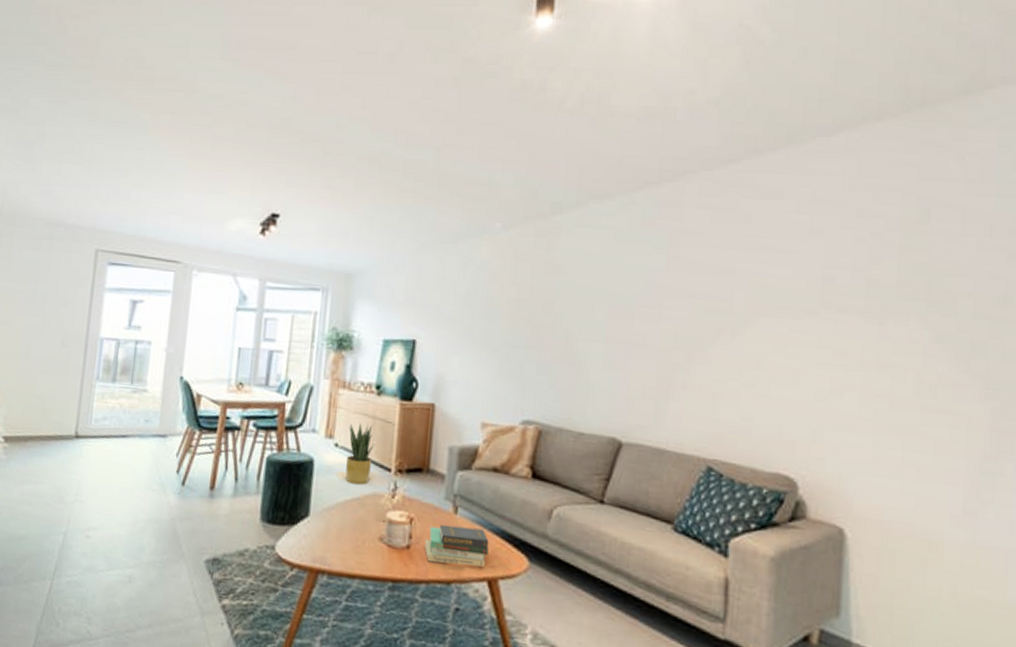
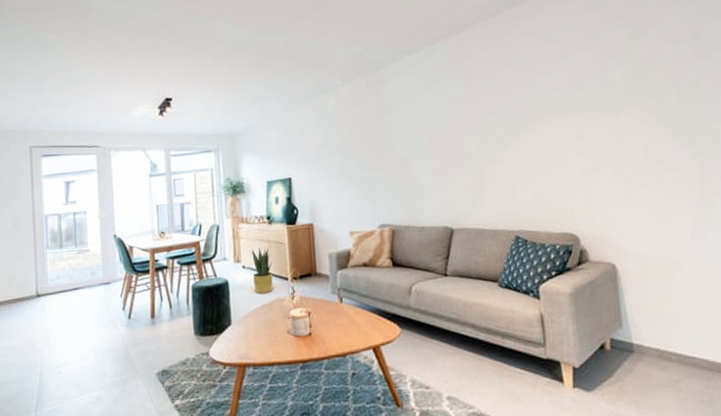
books: present [424,524,489,568] -> none [322,311,370,343]

